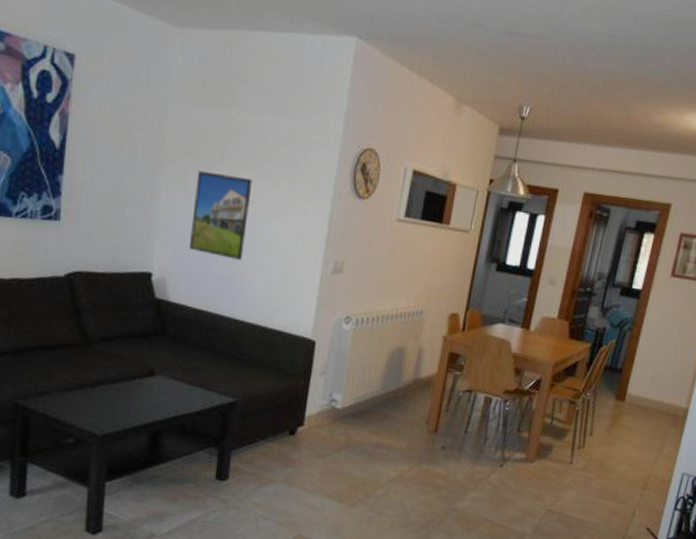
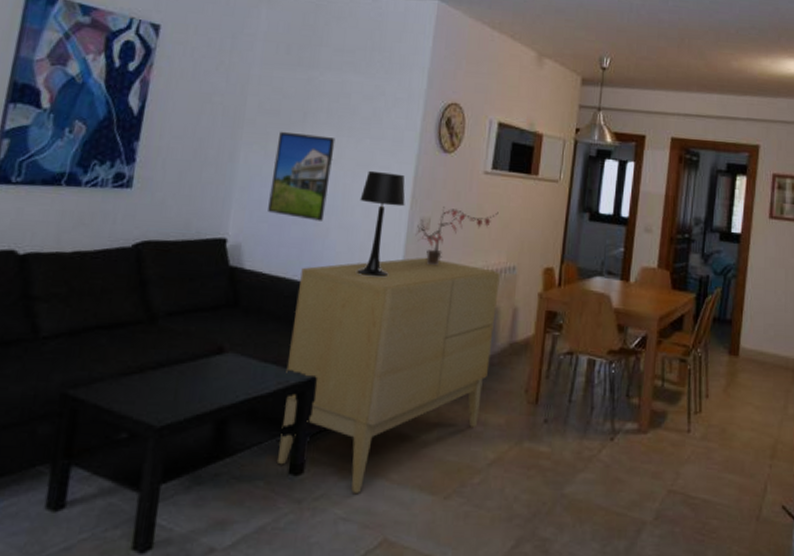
sideboard: none [205,298,408,498] -> present [276,257,500,493]
table lamp: none [274,213,320,315] -> present [357,170,406,278]
potted plant: none [329,251,409,307] -> present [415,207,499,266]

